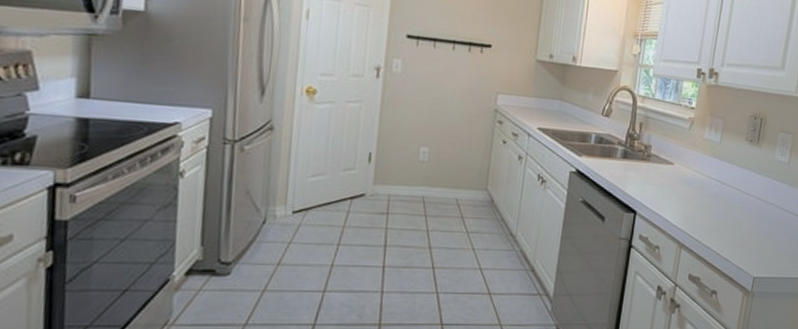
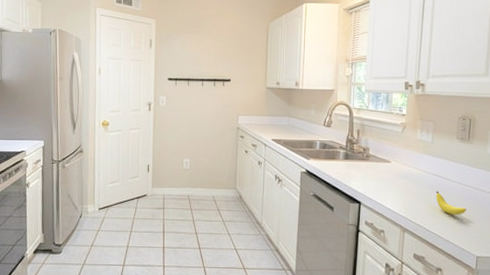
banana: none [718,200,749,229] -> present [435,191,467,215]

